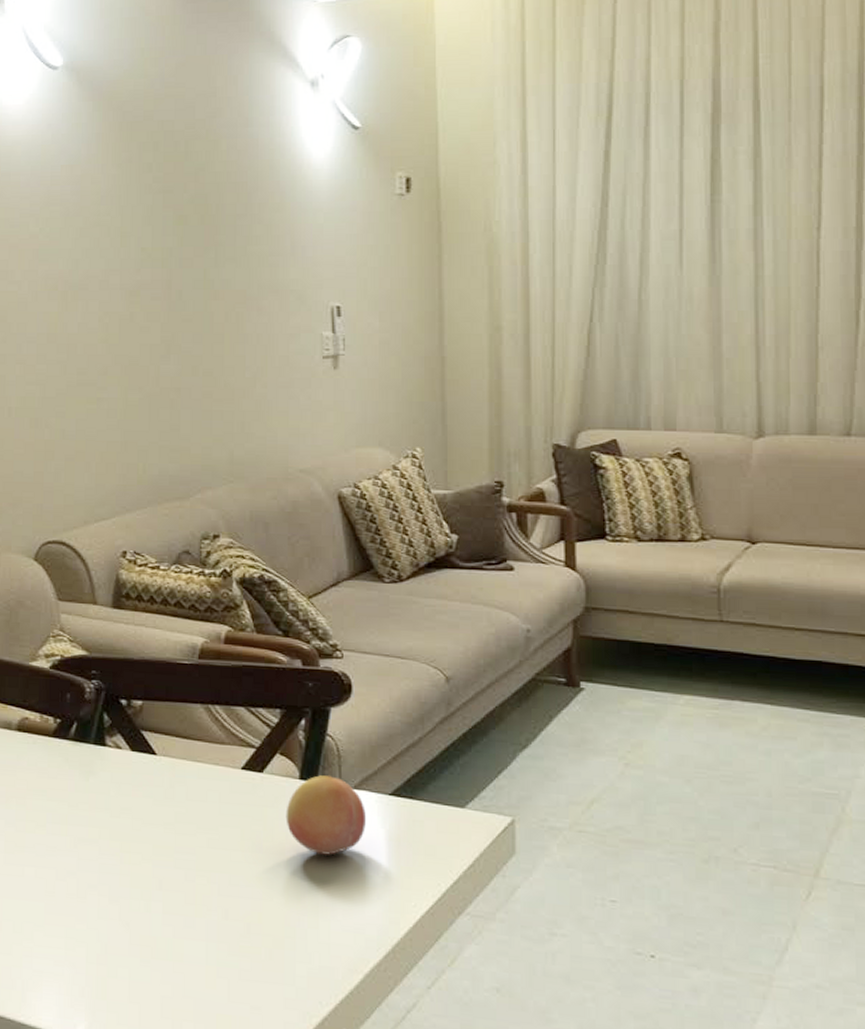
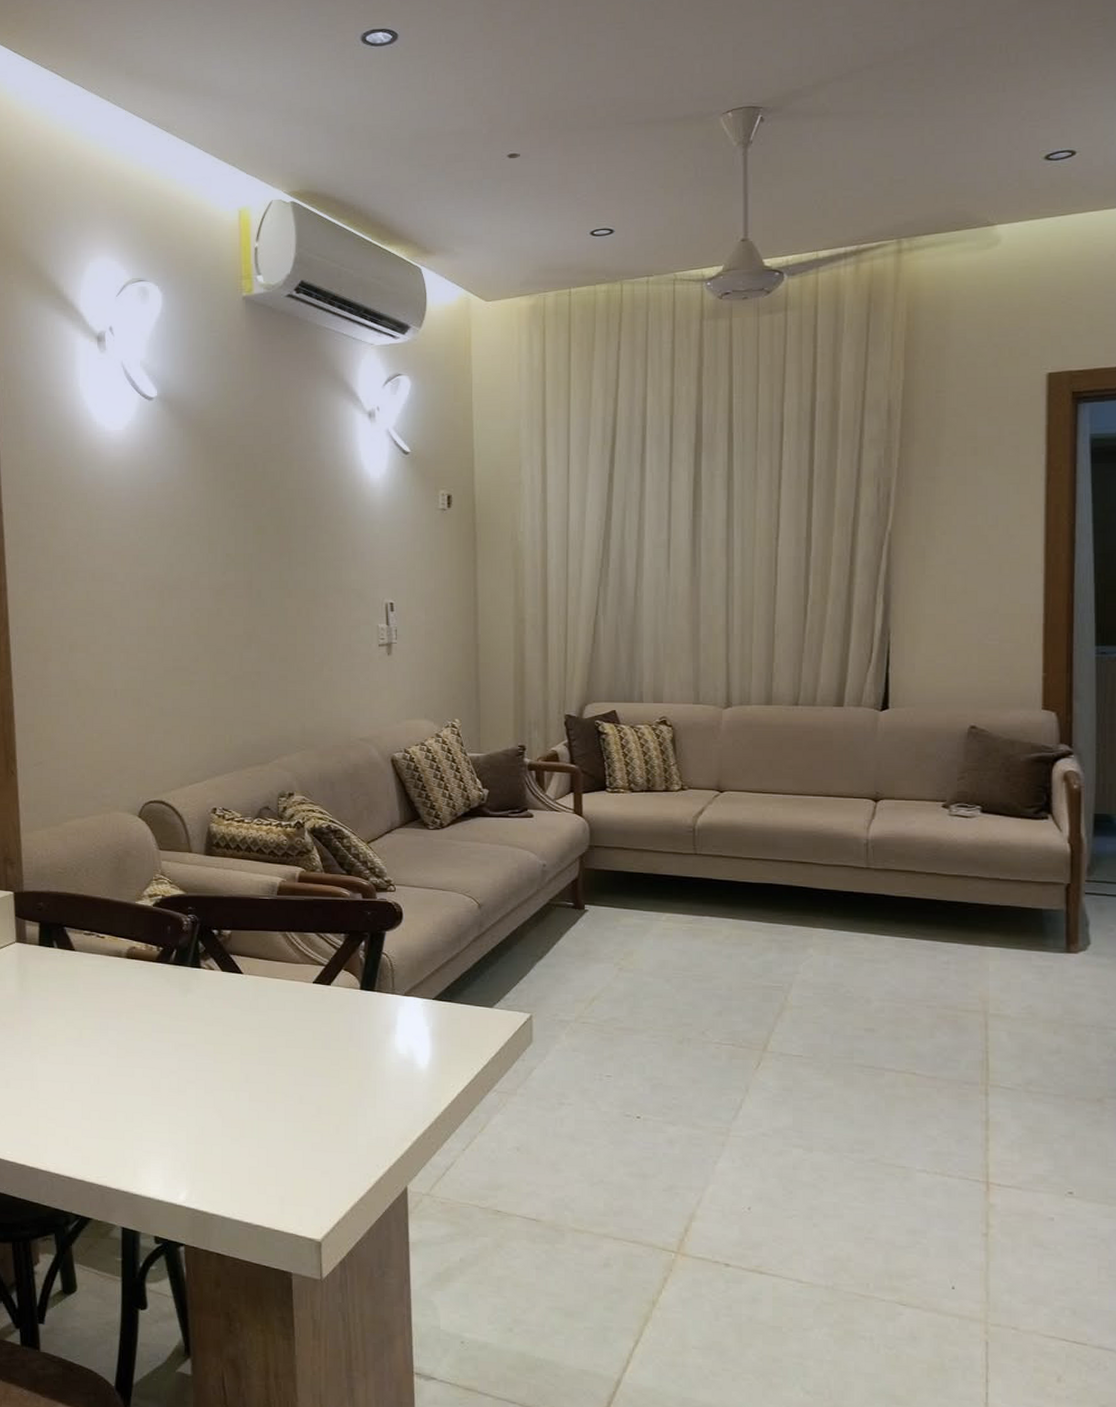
fruit: present [285,775,366,855] -> none [349,986,414,1049]

